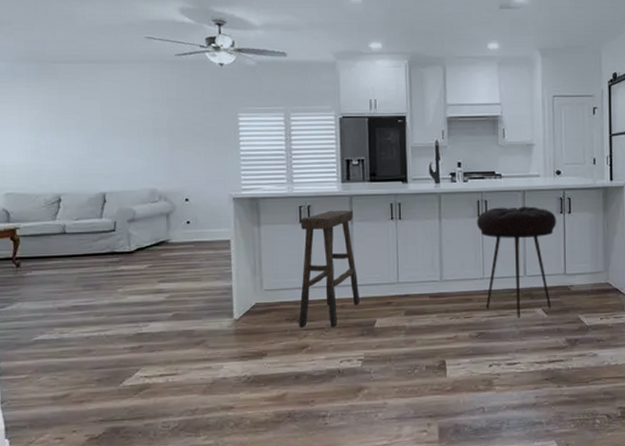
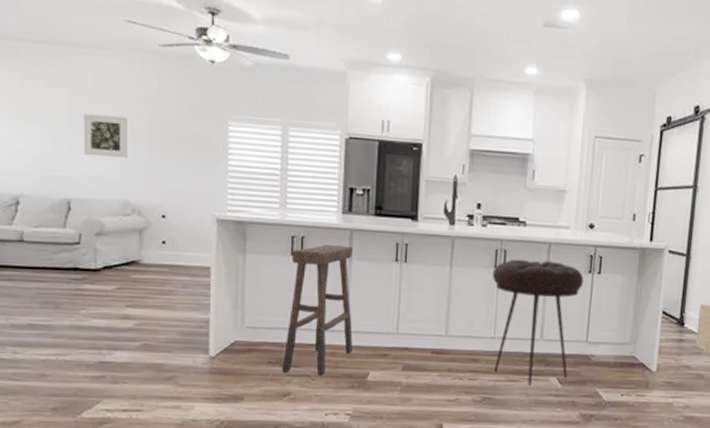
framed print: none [113,118,153,154] -> present [83,114,127,159]

